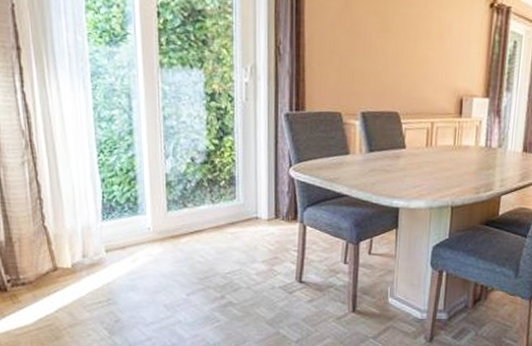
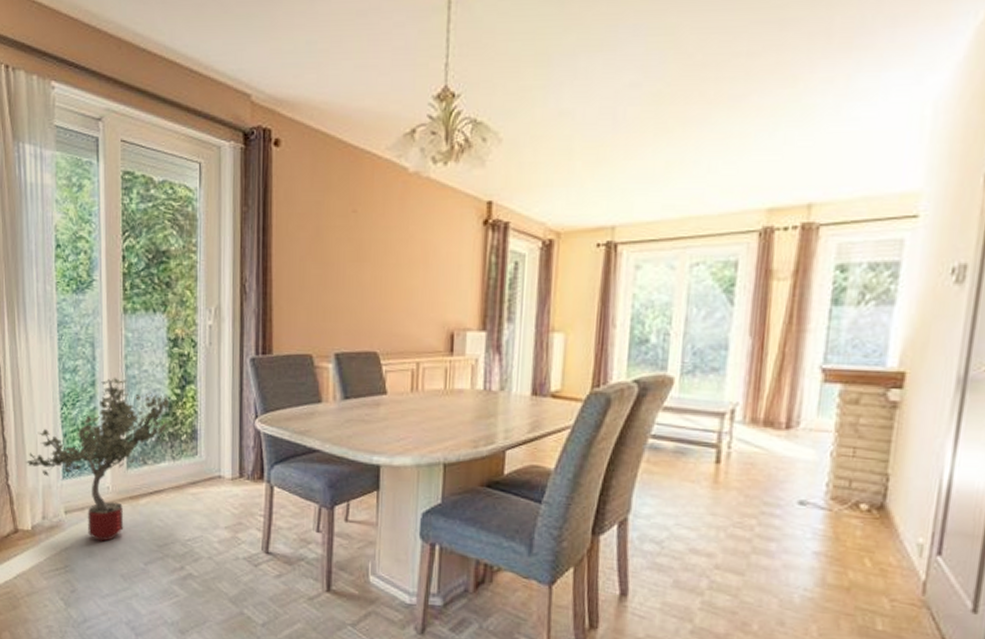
potted tree: none [62,127,208,276] -> present [25,377,170,542]

